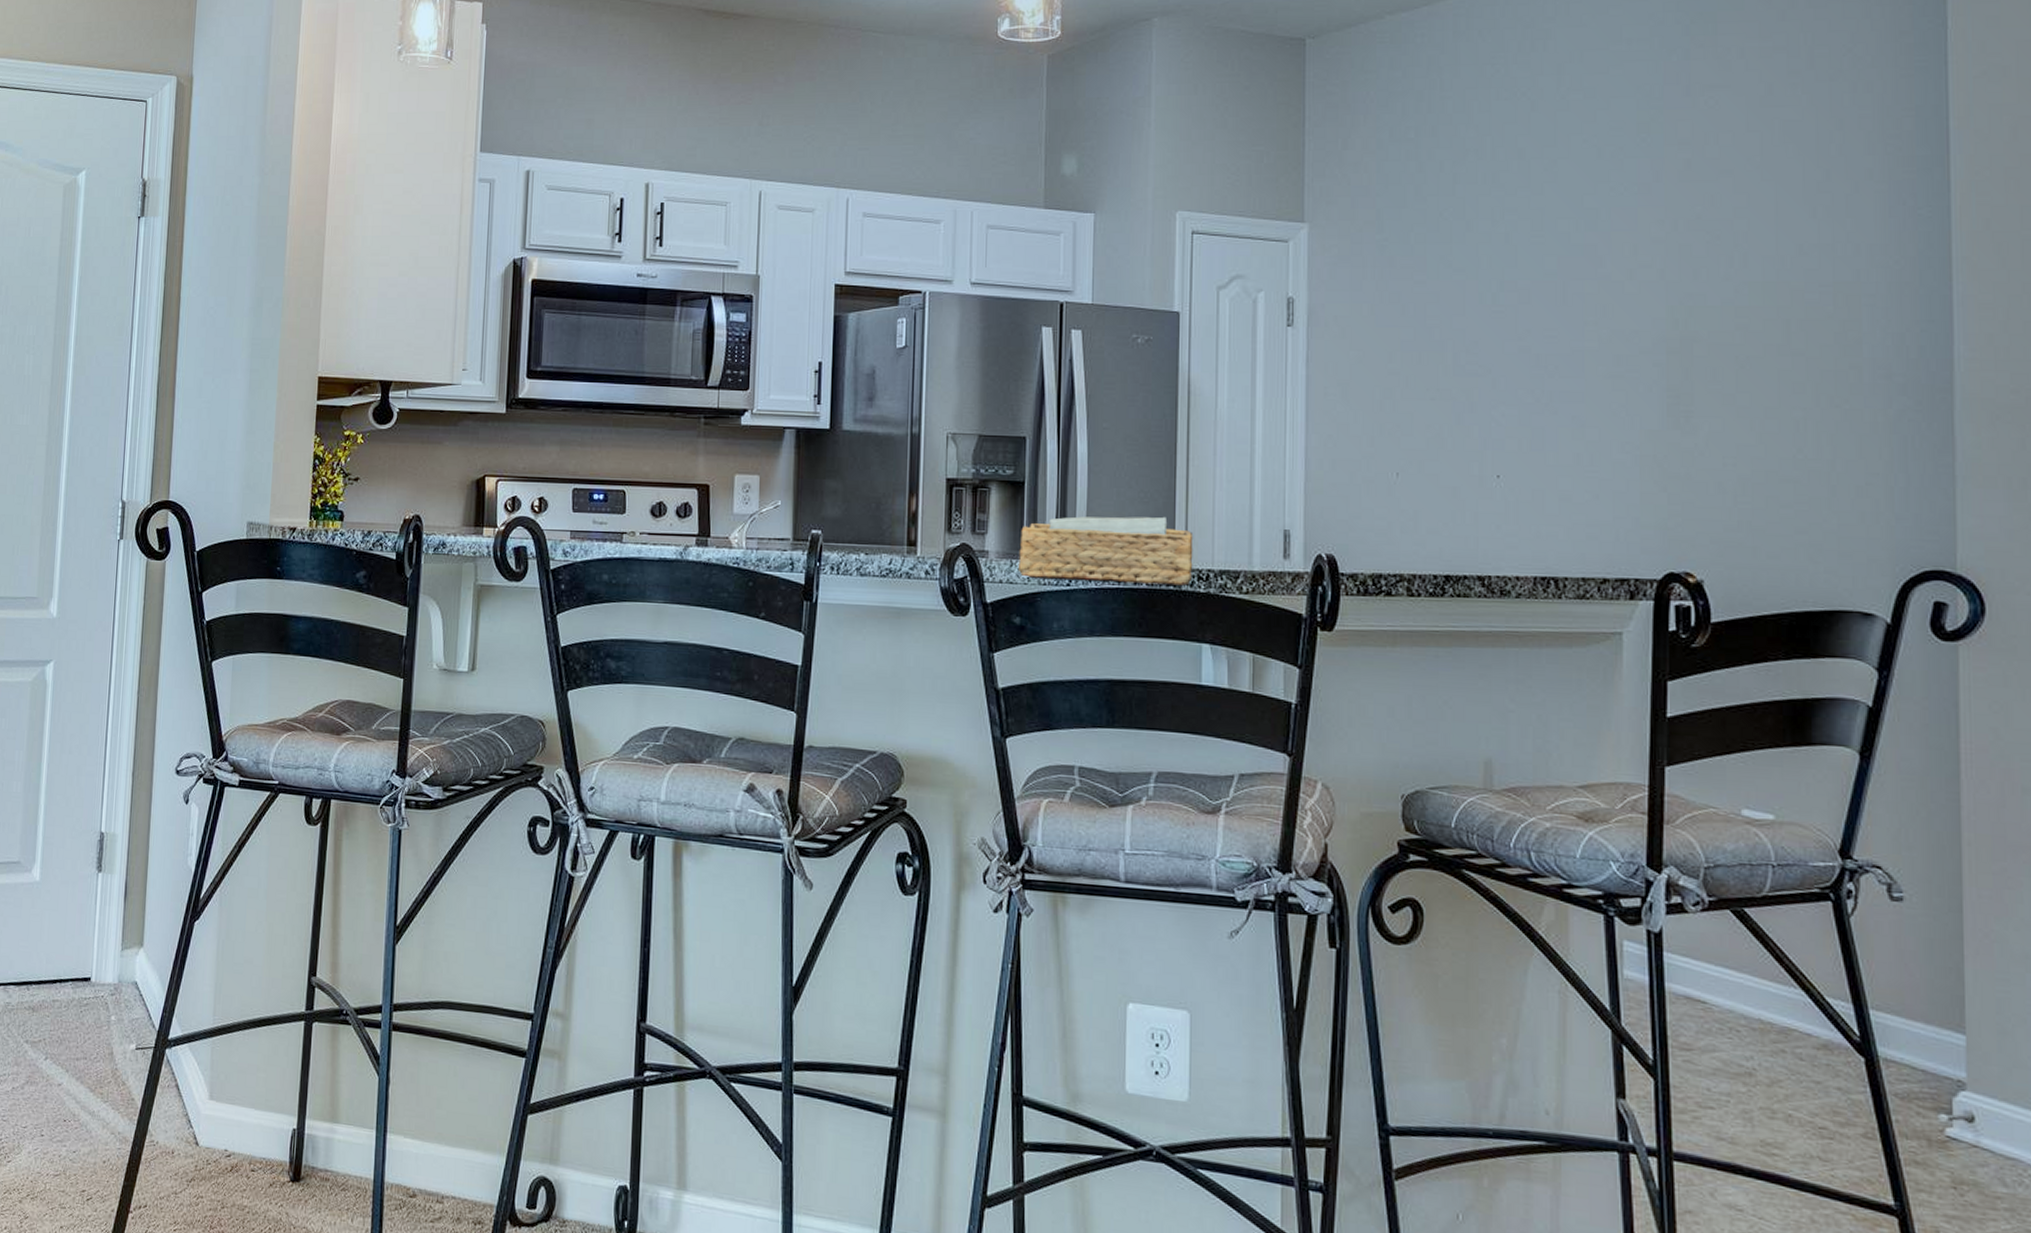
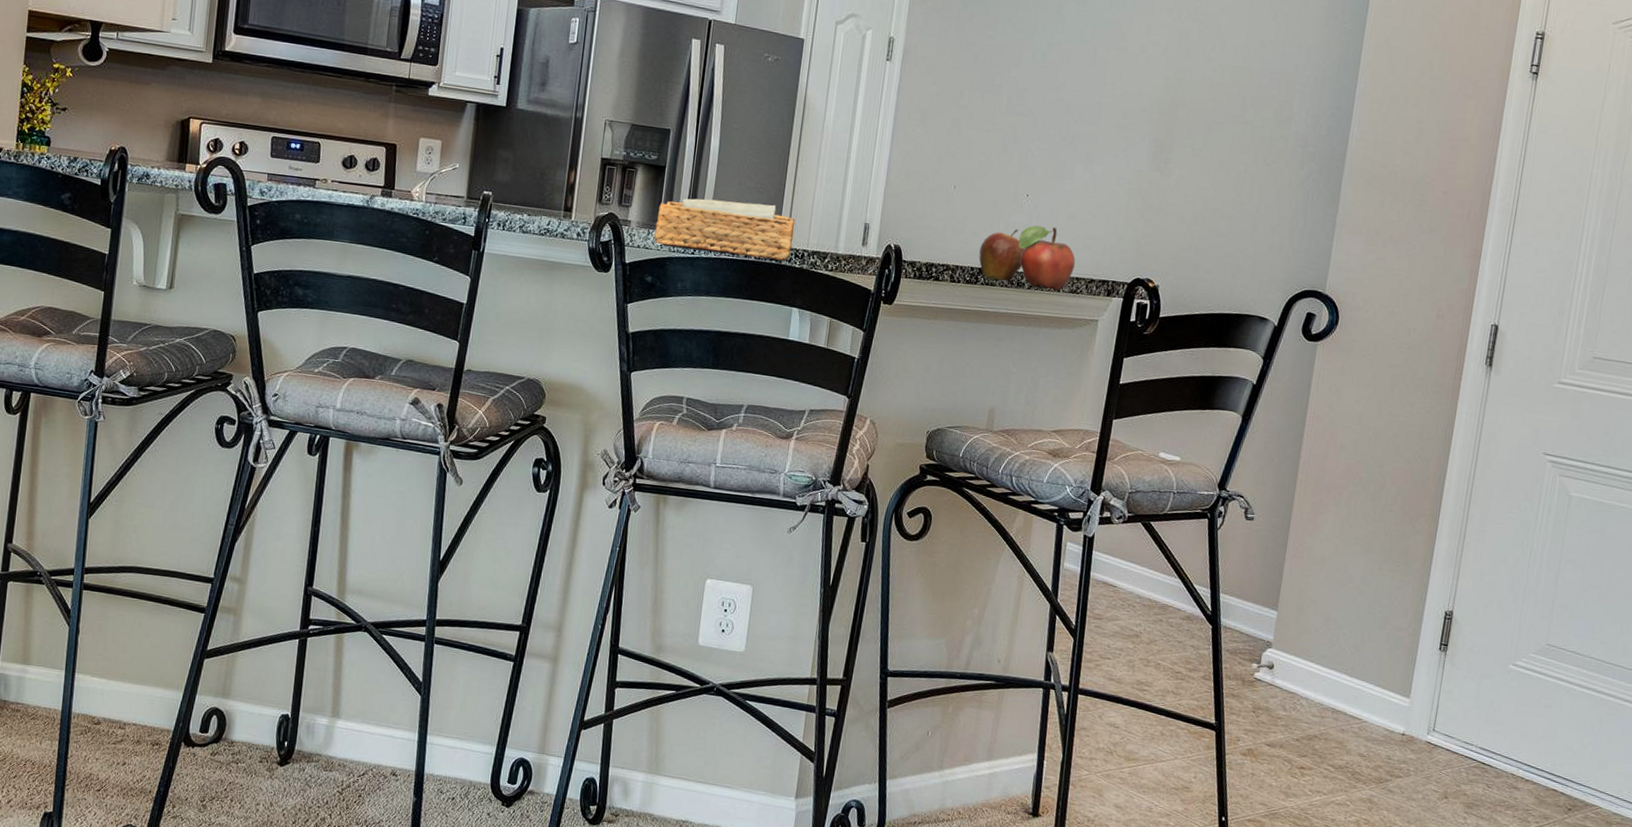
fruit: none [1442,521,1505,591] -> present [979,229,1026,282]
fruit: none [1493,514,1577,597] -> present [1018,225,1075,291]

